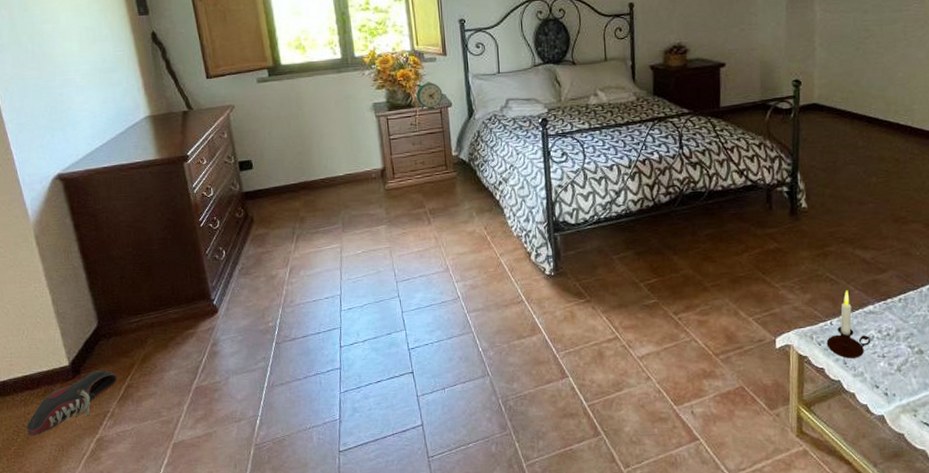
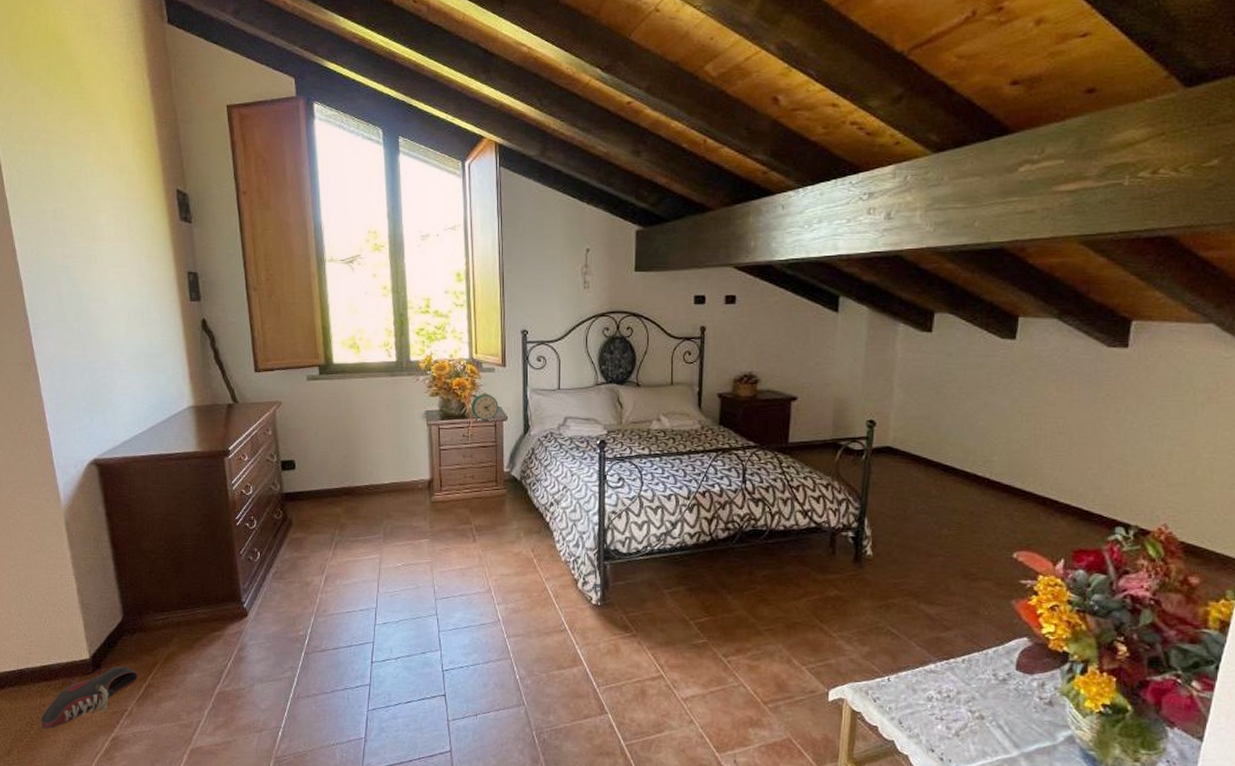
candle: present [826,290,871,358] -> none [882,646,930,719]

